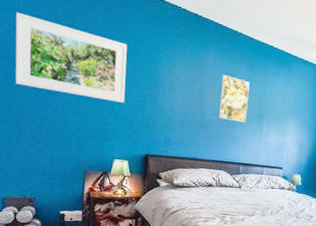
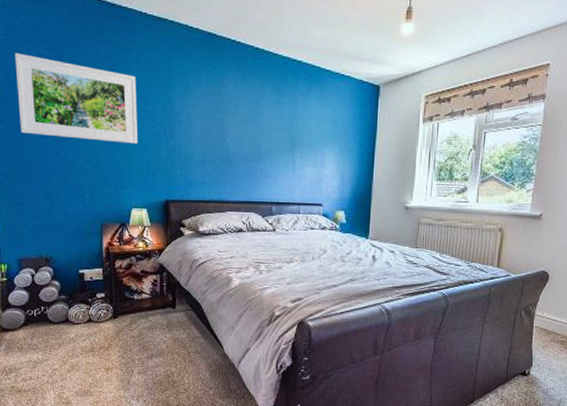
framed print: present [219,75,250,123] -> none [244,101,277,155]

